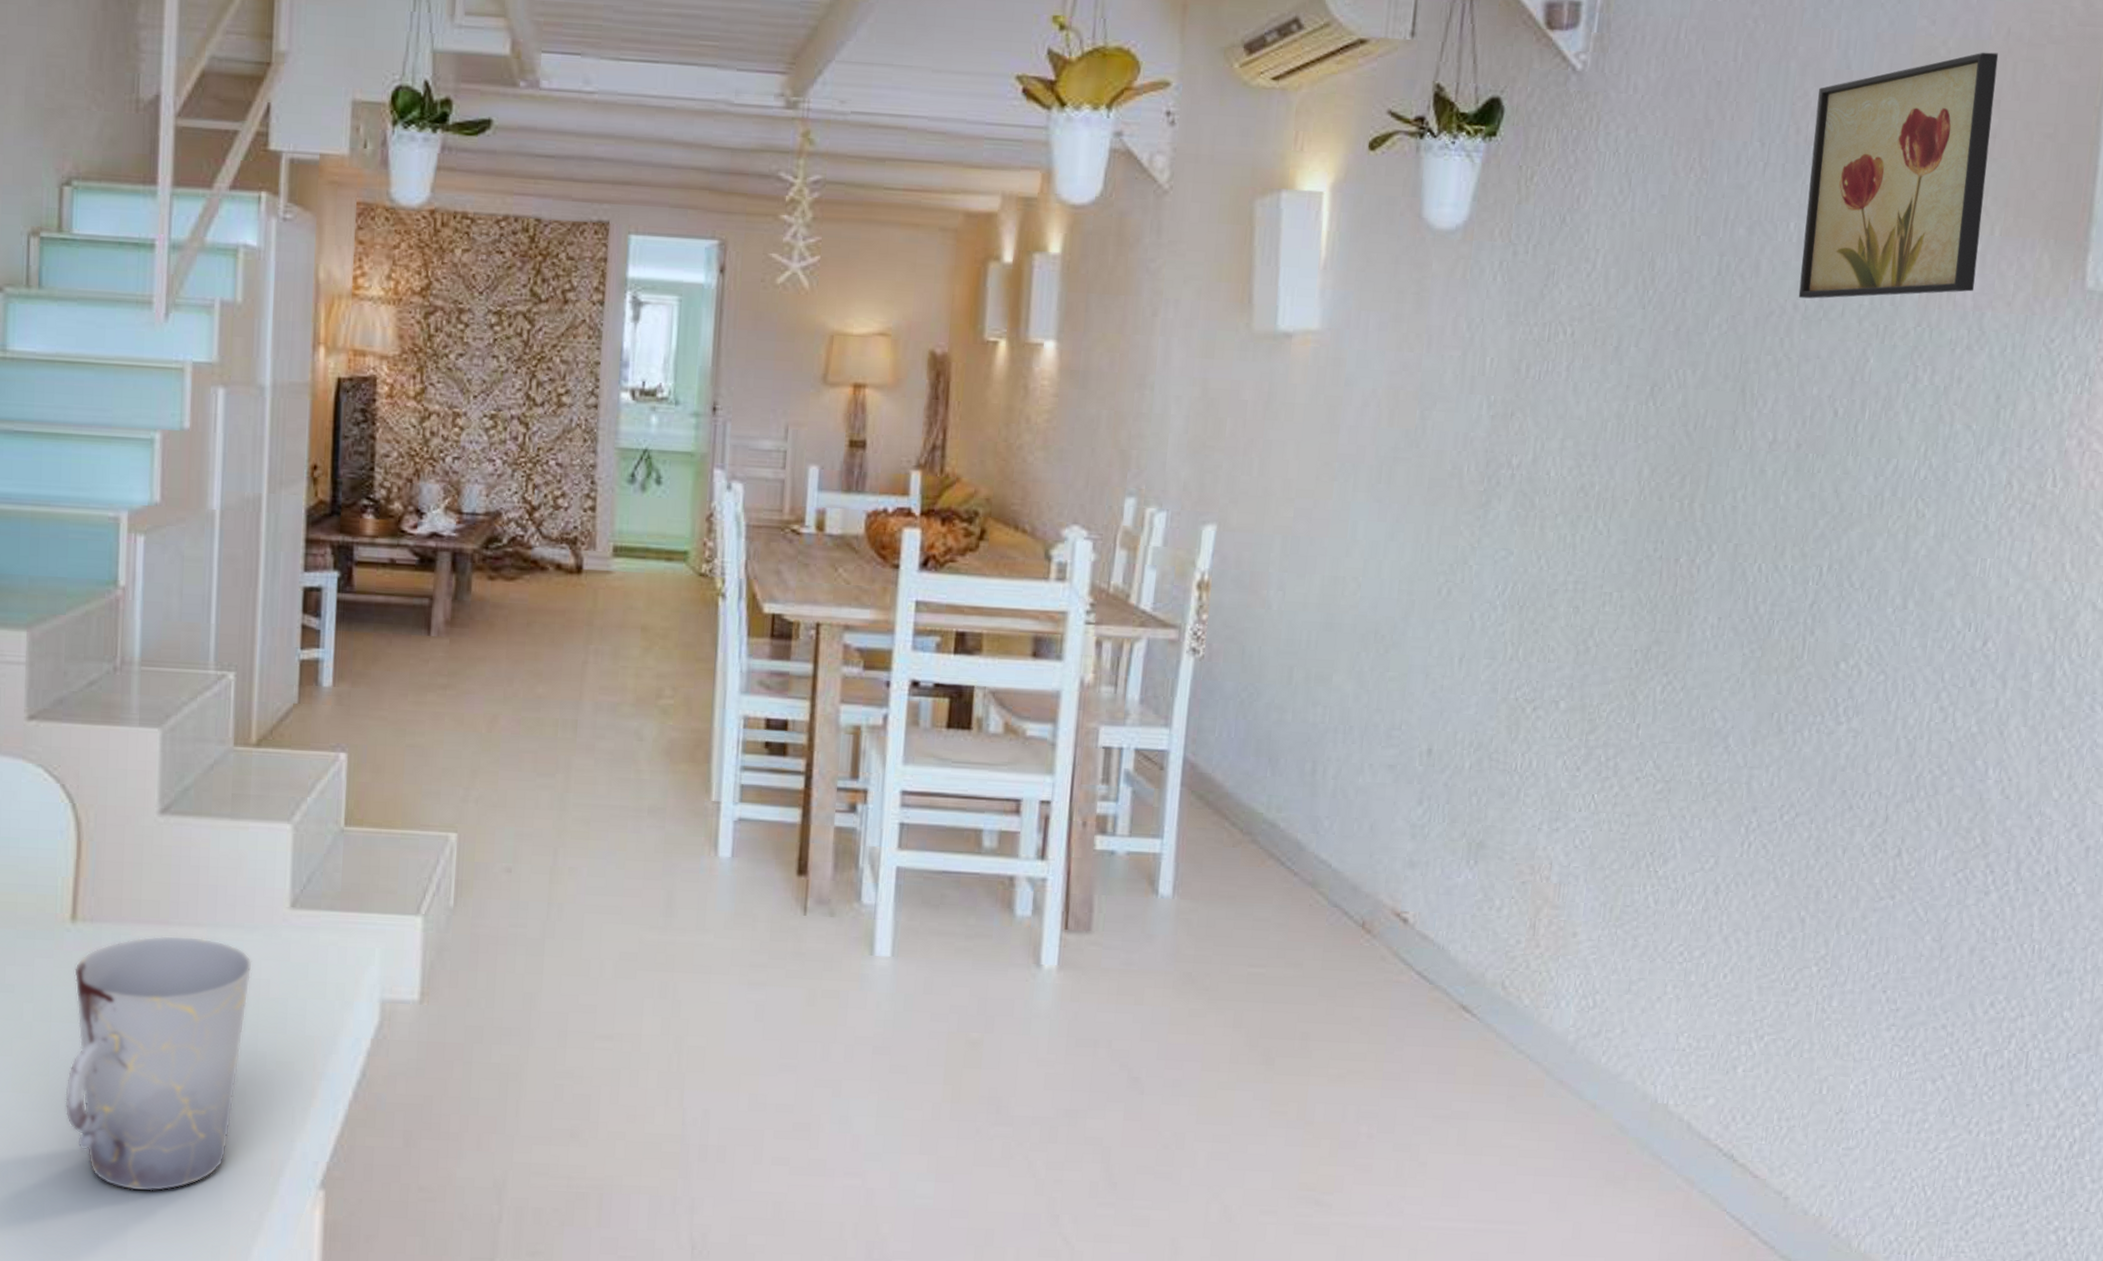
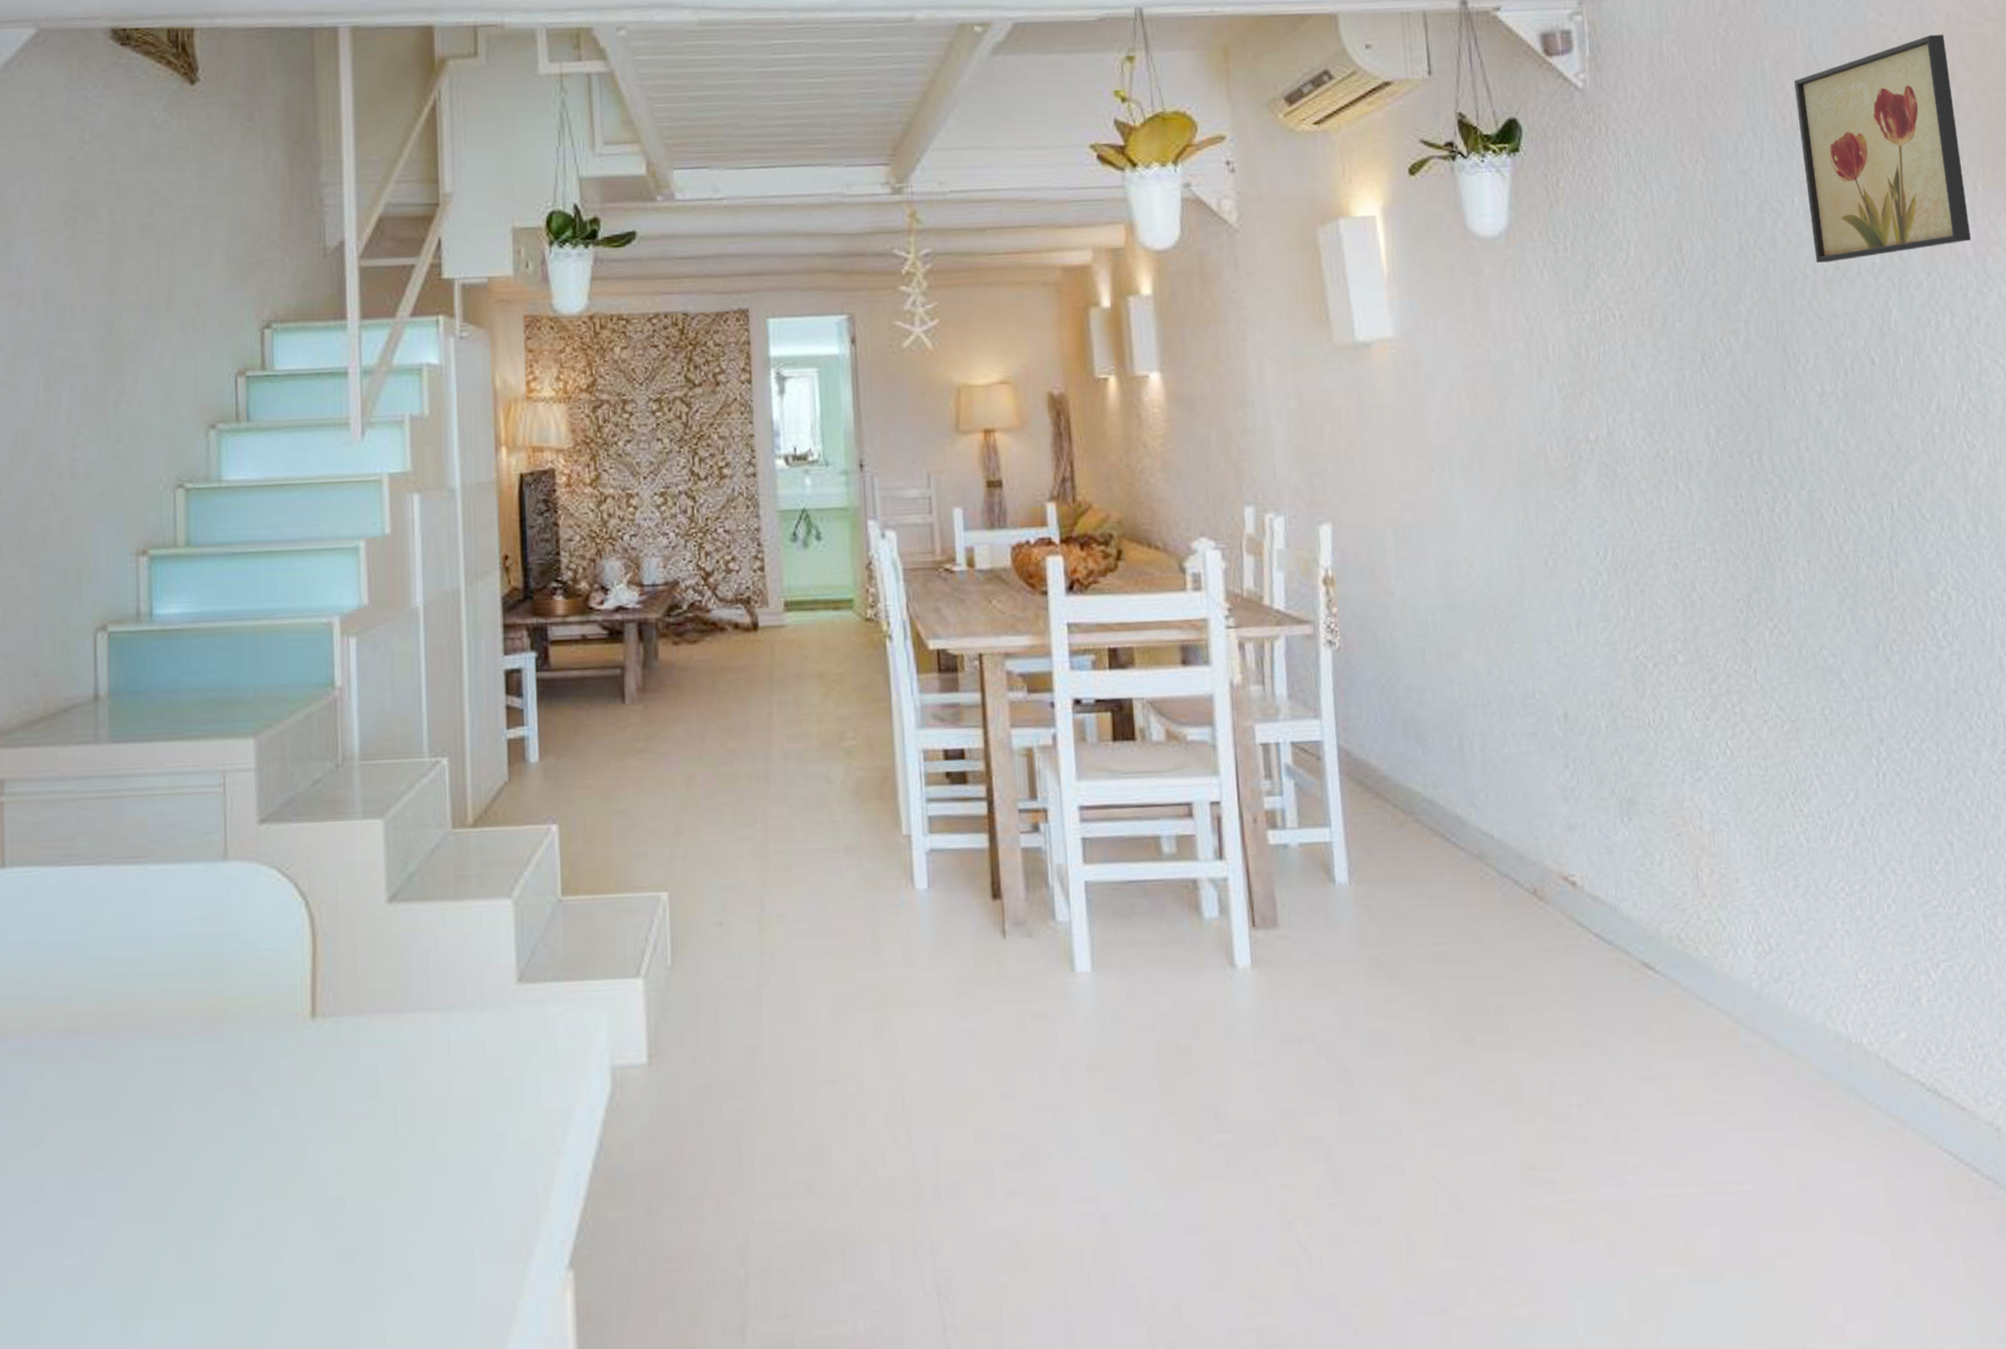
cup: present [65,935,252,1192] -> none [316,1021,486,1291]

